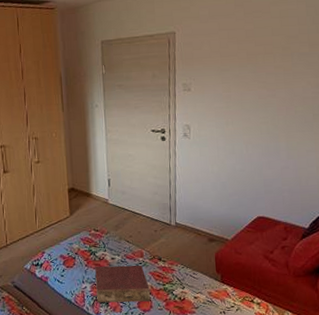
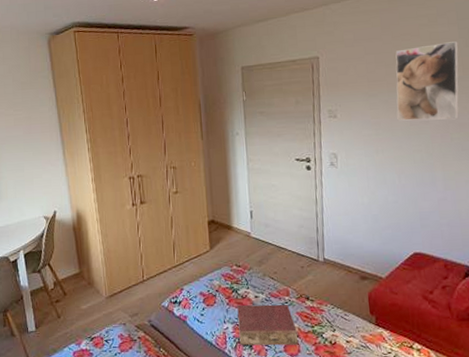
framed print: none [246,19,306,95] -> present [395,41,459,121]

